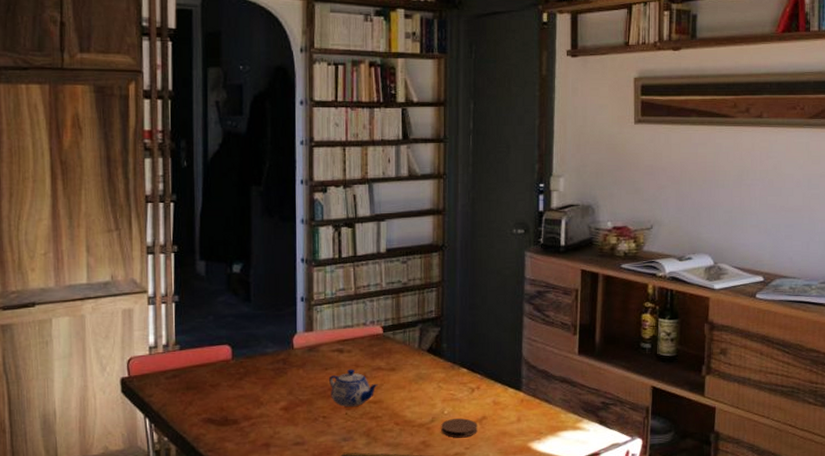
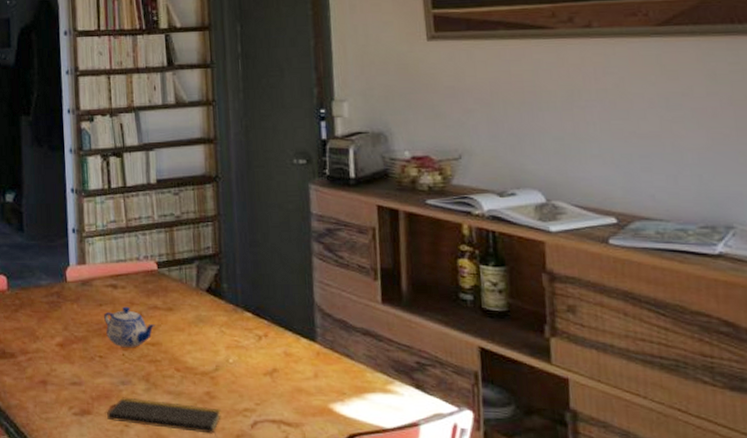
coaster: present [441,418,477,438] -> none [226,369,268,392]

